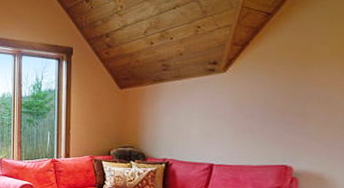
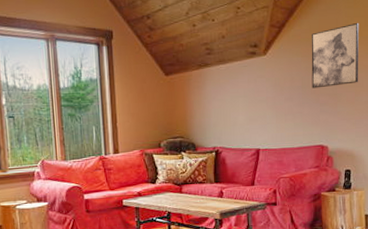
wall art: none [276,41,337,107] -> present [311,22,359,89]

